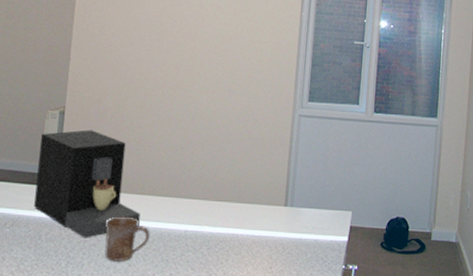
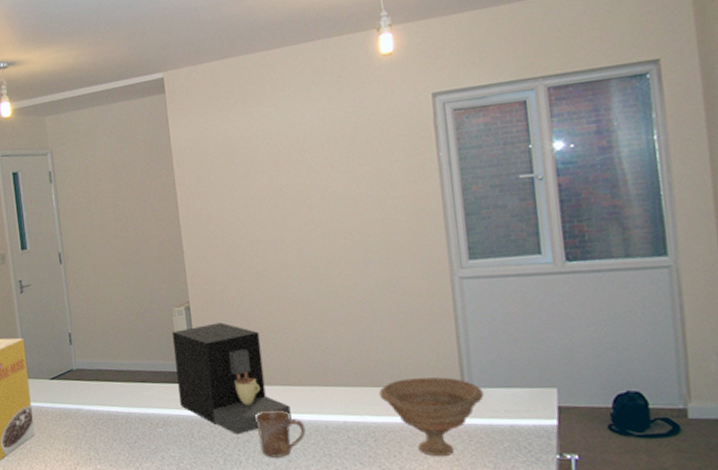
bowl: none [219,196,300,265] -> present [379,377,484,457]

